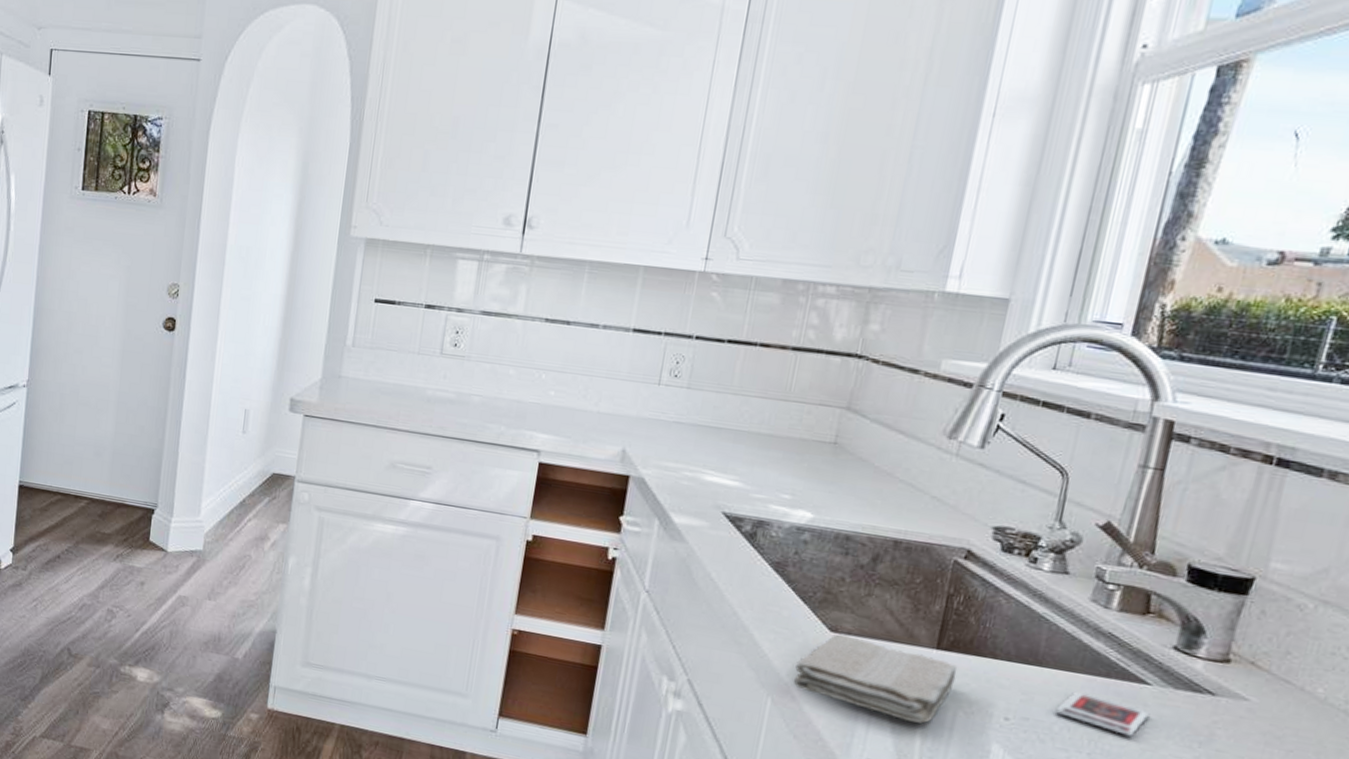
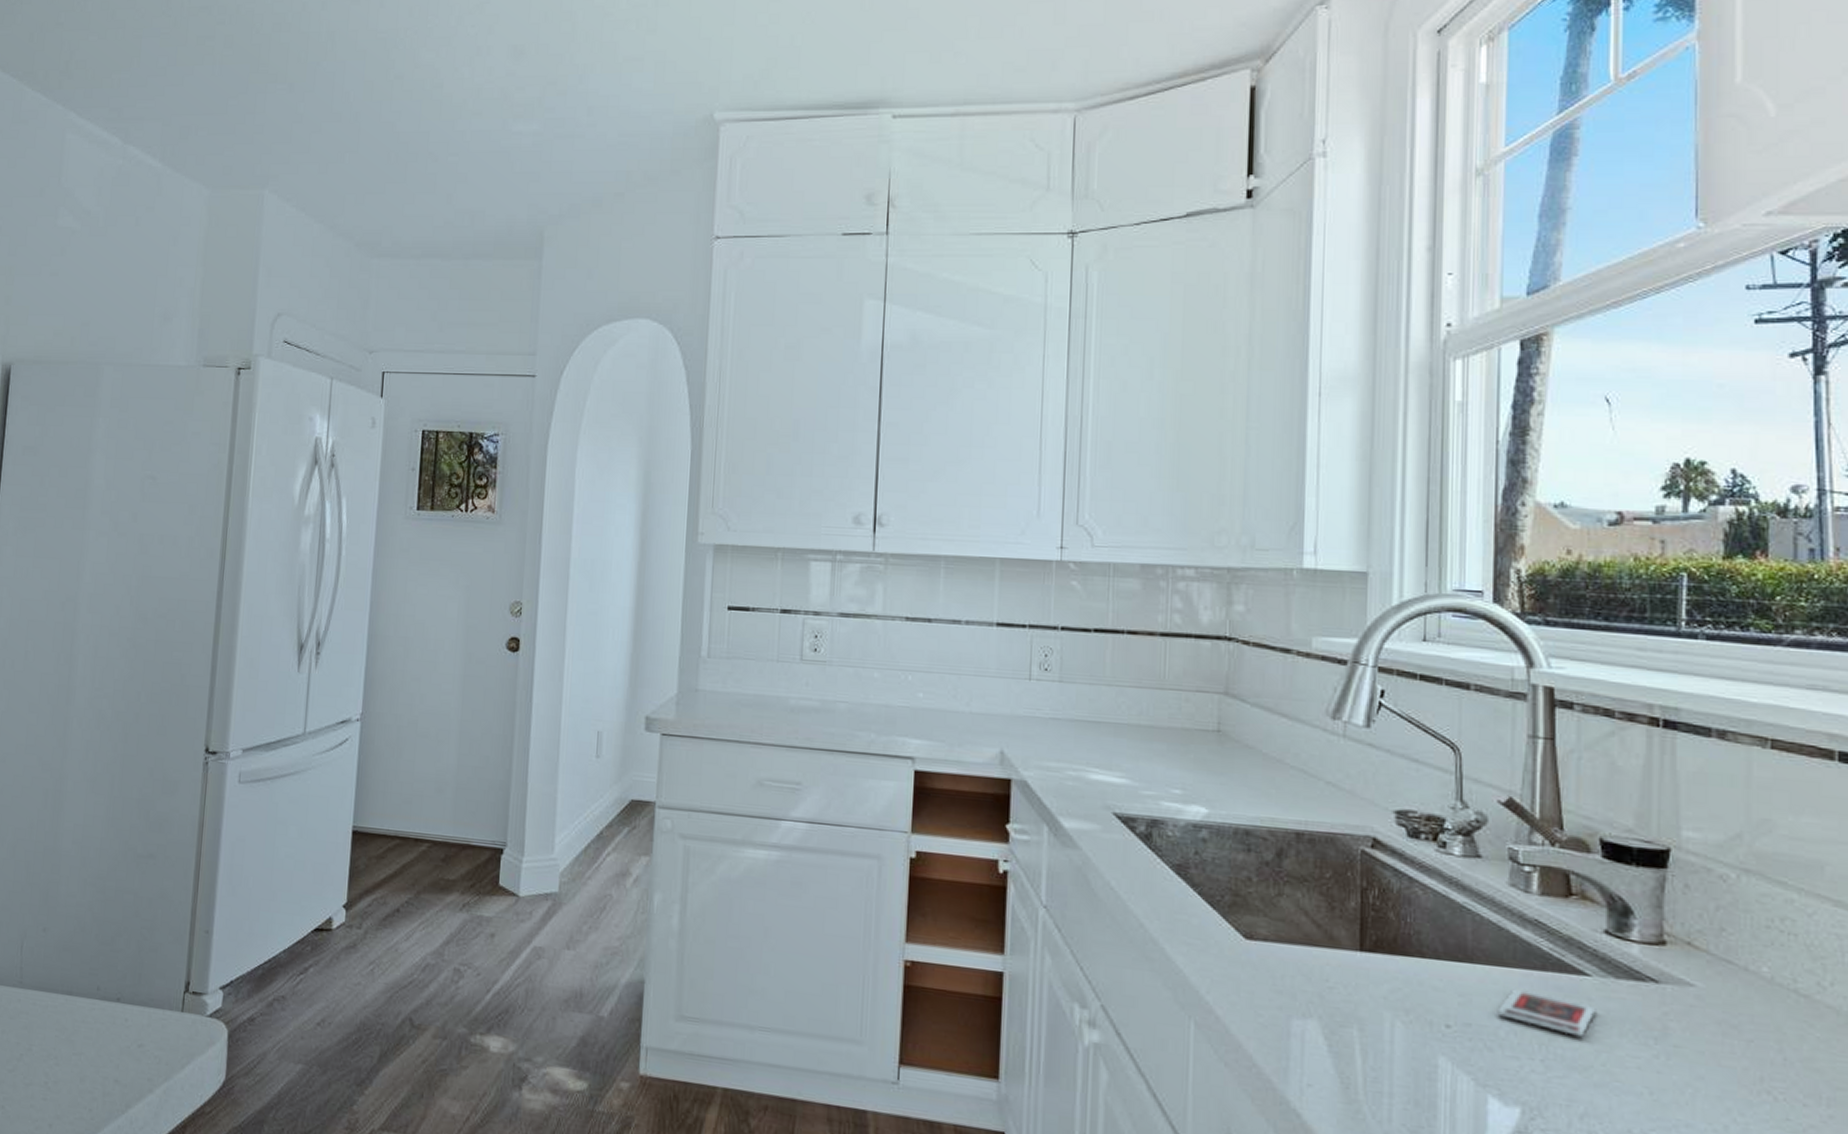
washcloth: present [793,633,957,724] -> none [1214,940,1386,1039]

